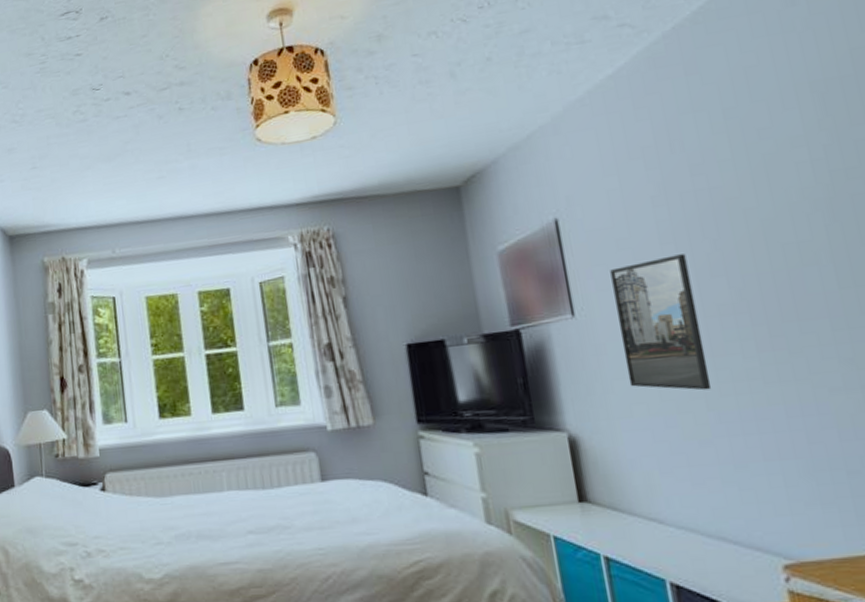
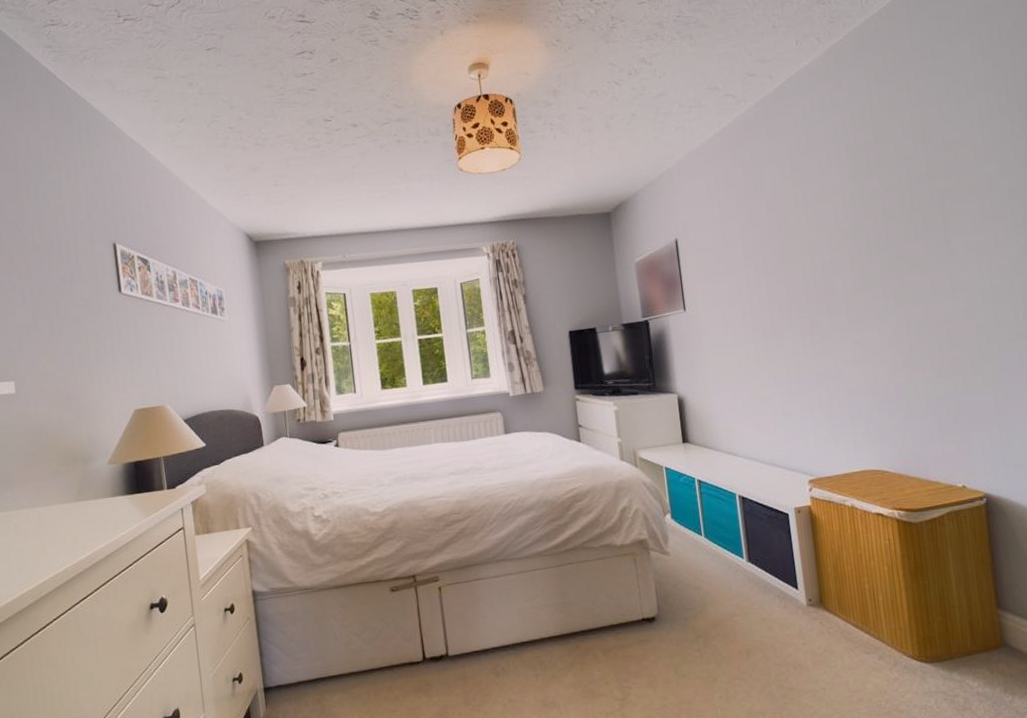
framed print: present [610,254,712,391] -> none [711,267,772,364]

